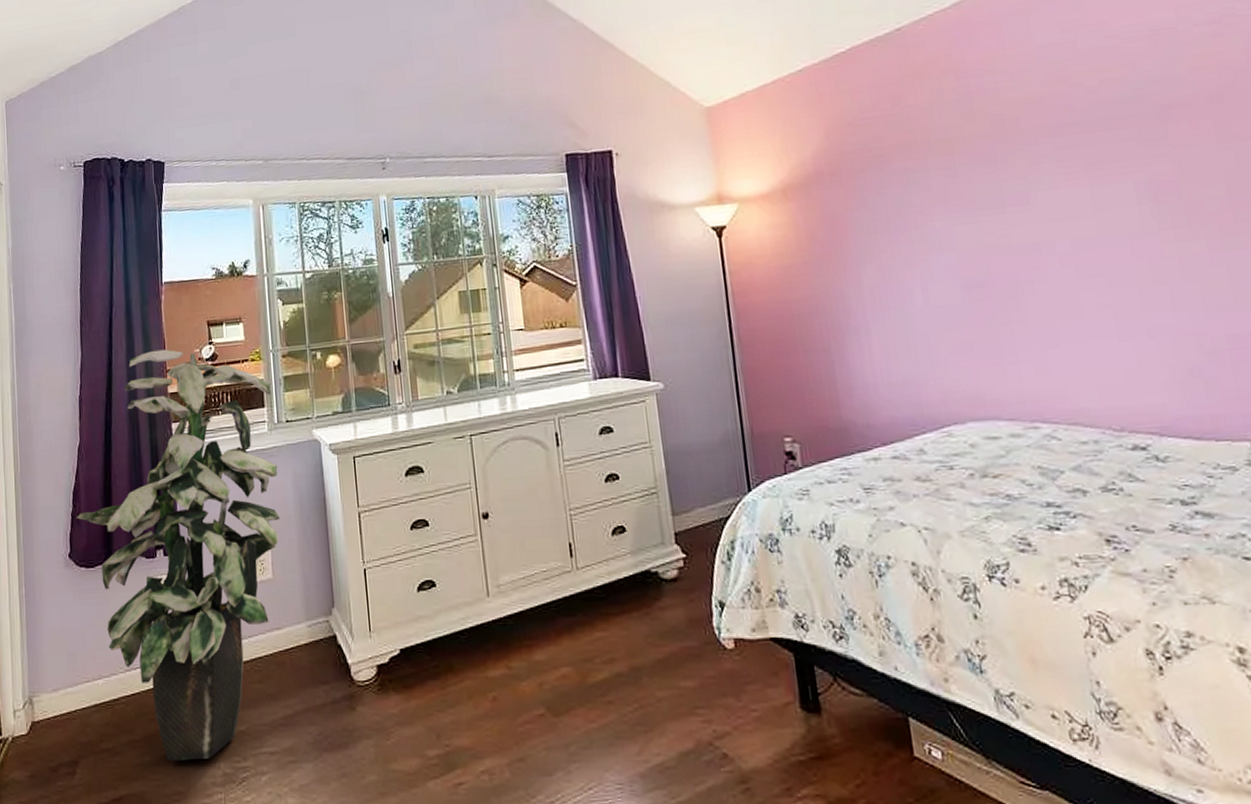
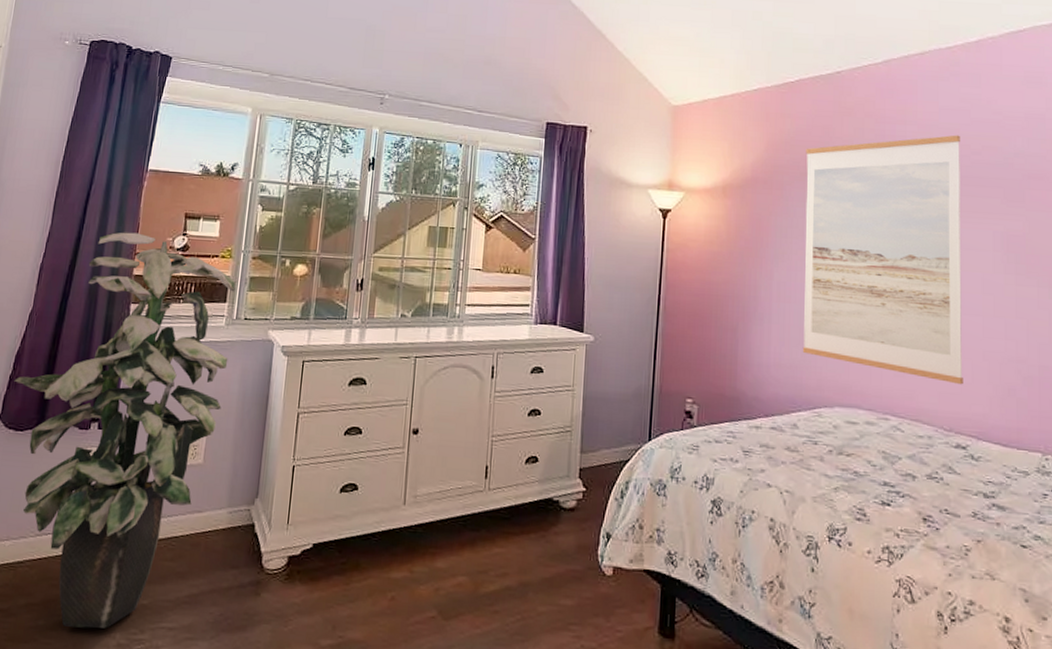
wall art: none [874,73,1128,374] -> present [802,135,963,385]

